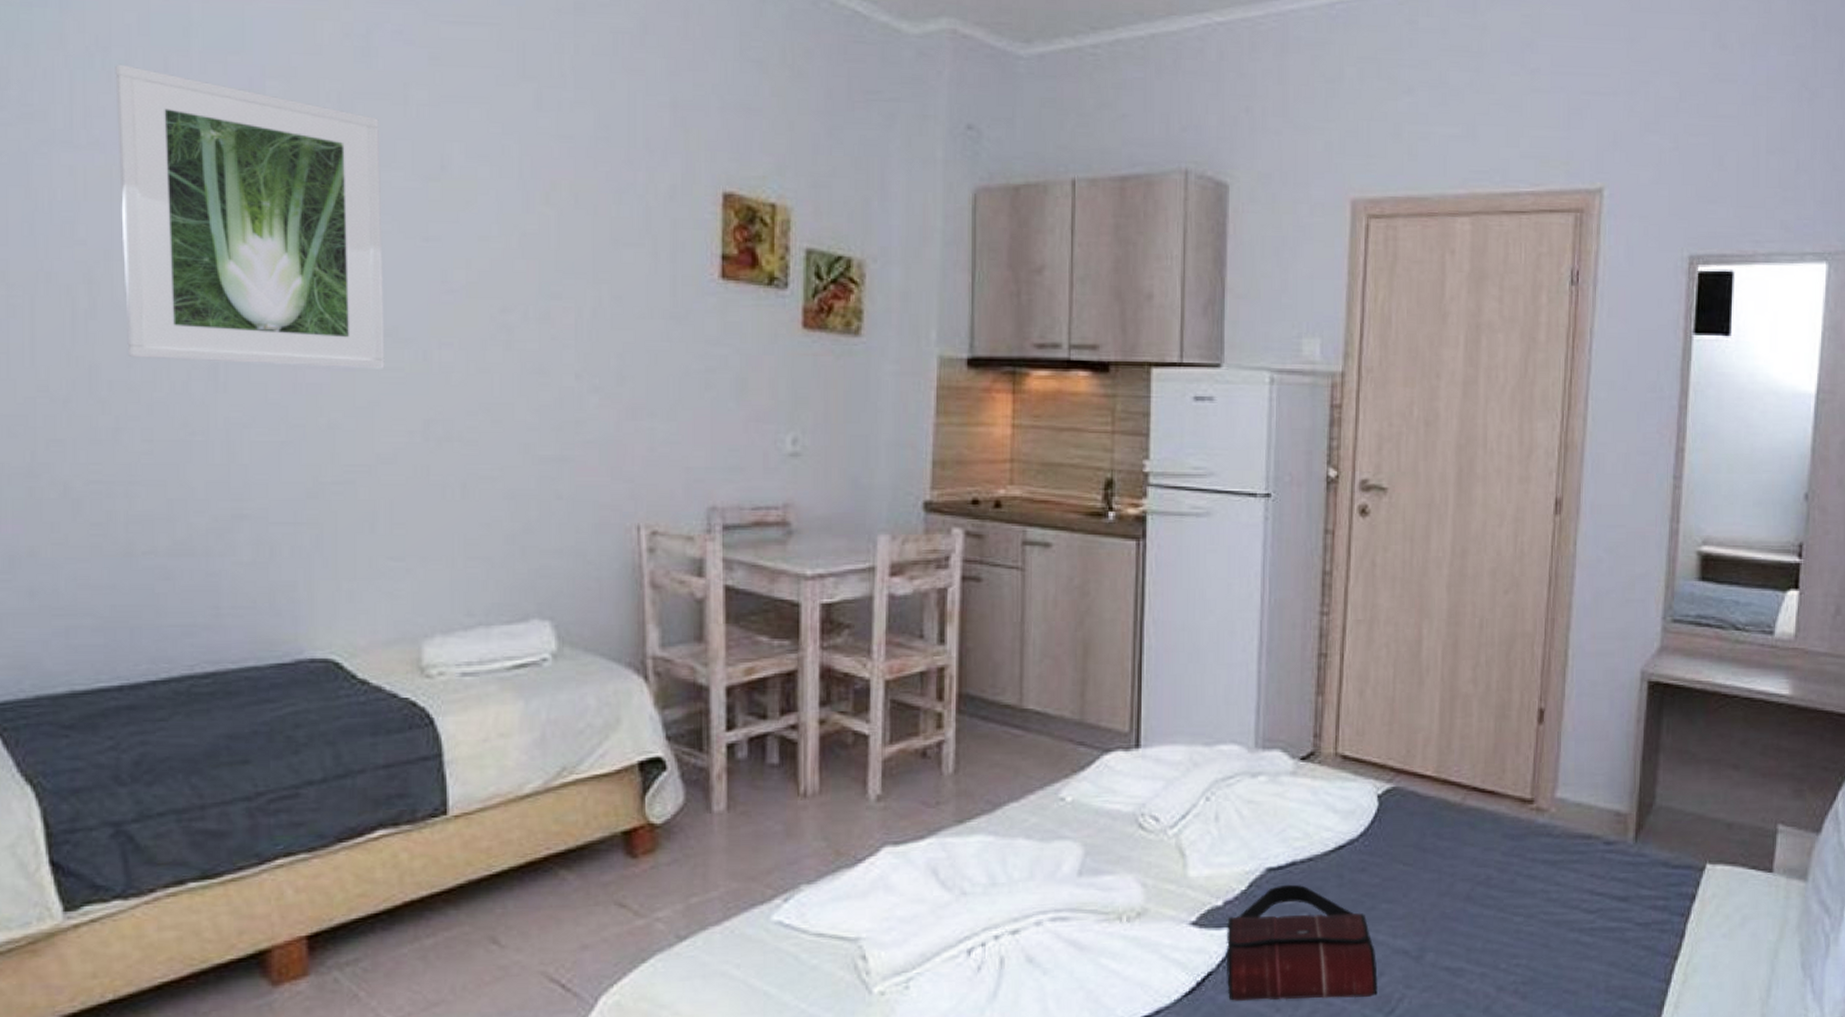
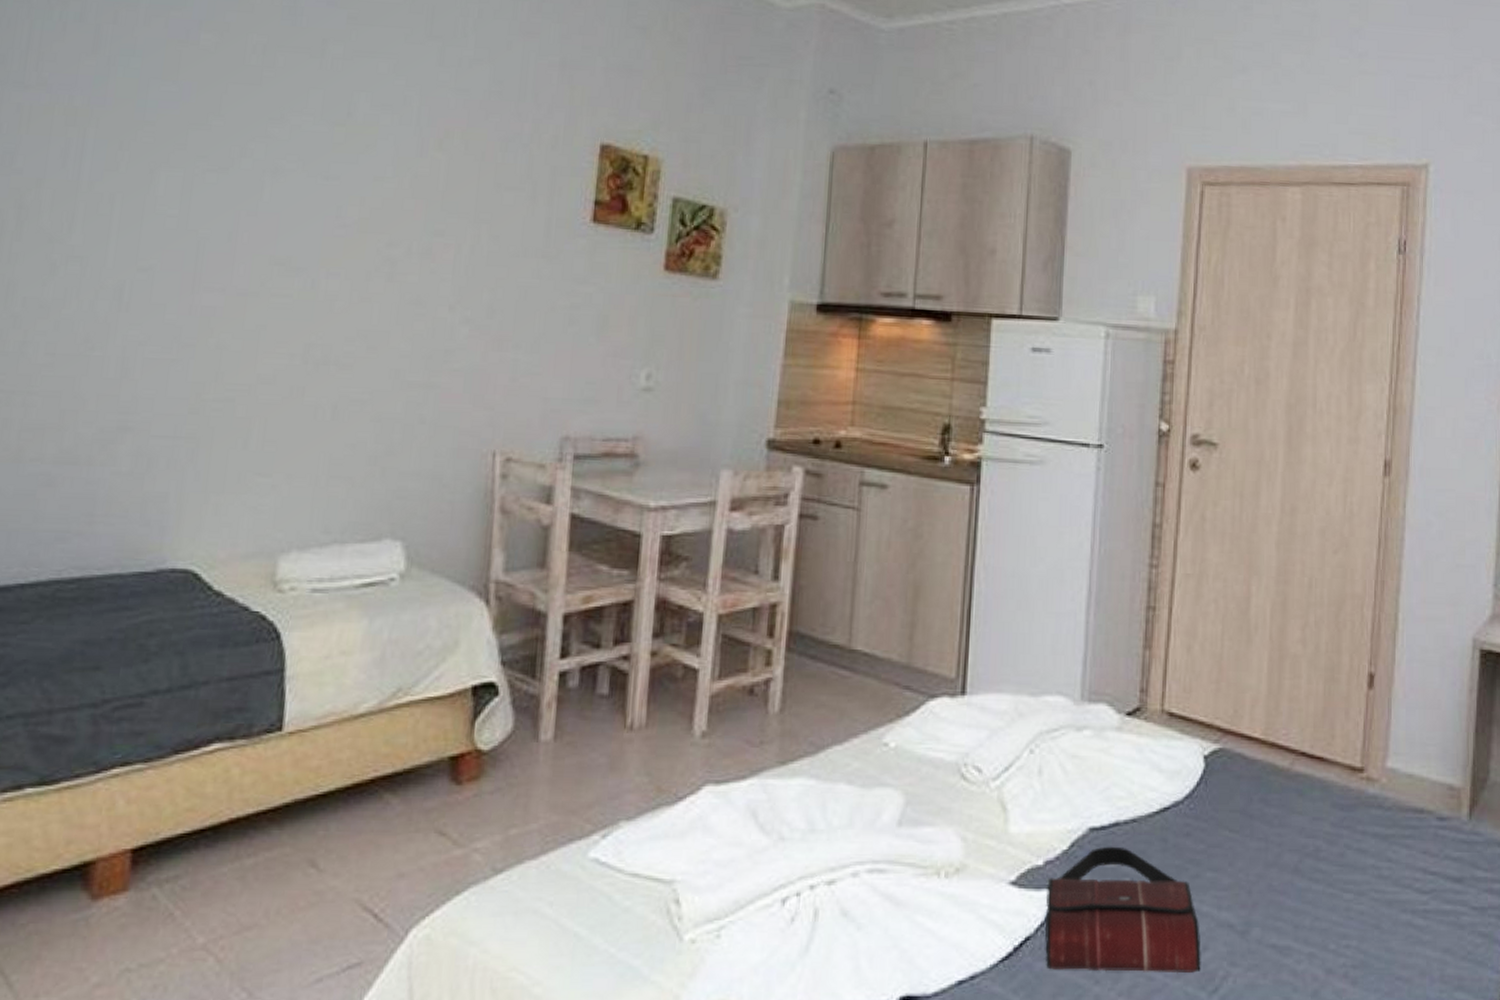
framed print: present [115,64,385,369] -> none [45,16,297,295]

